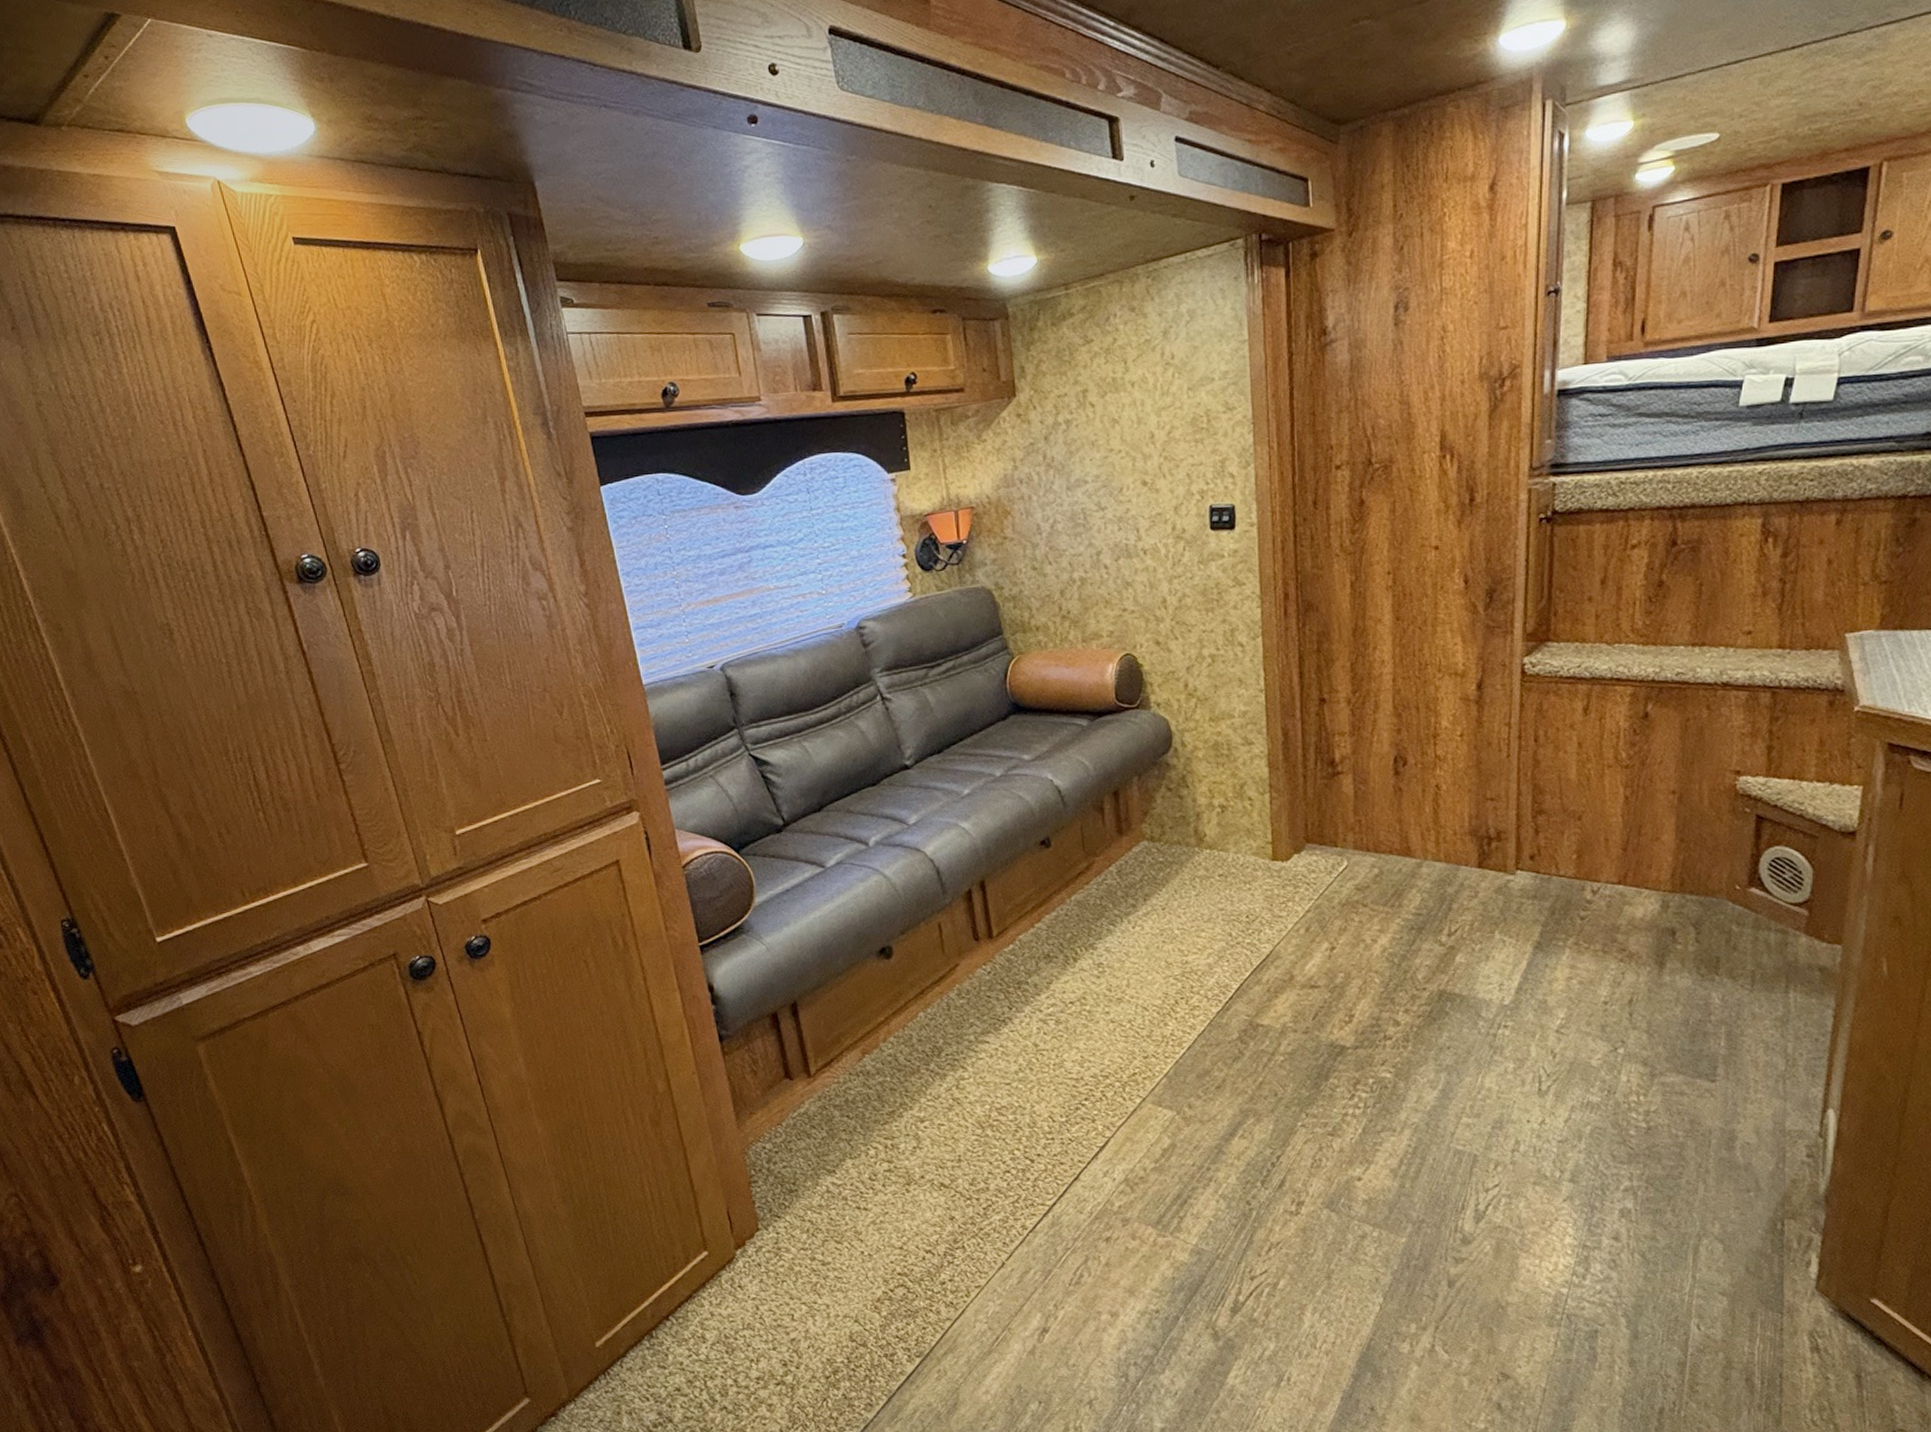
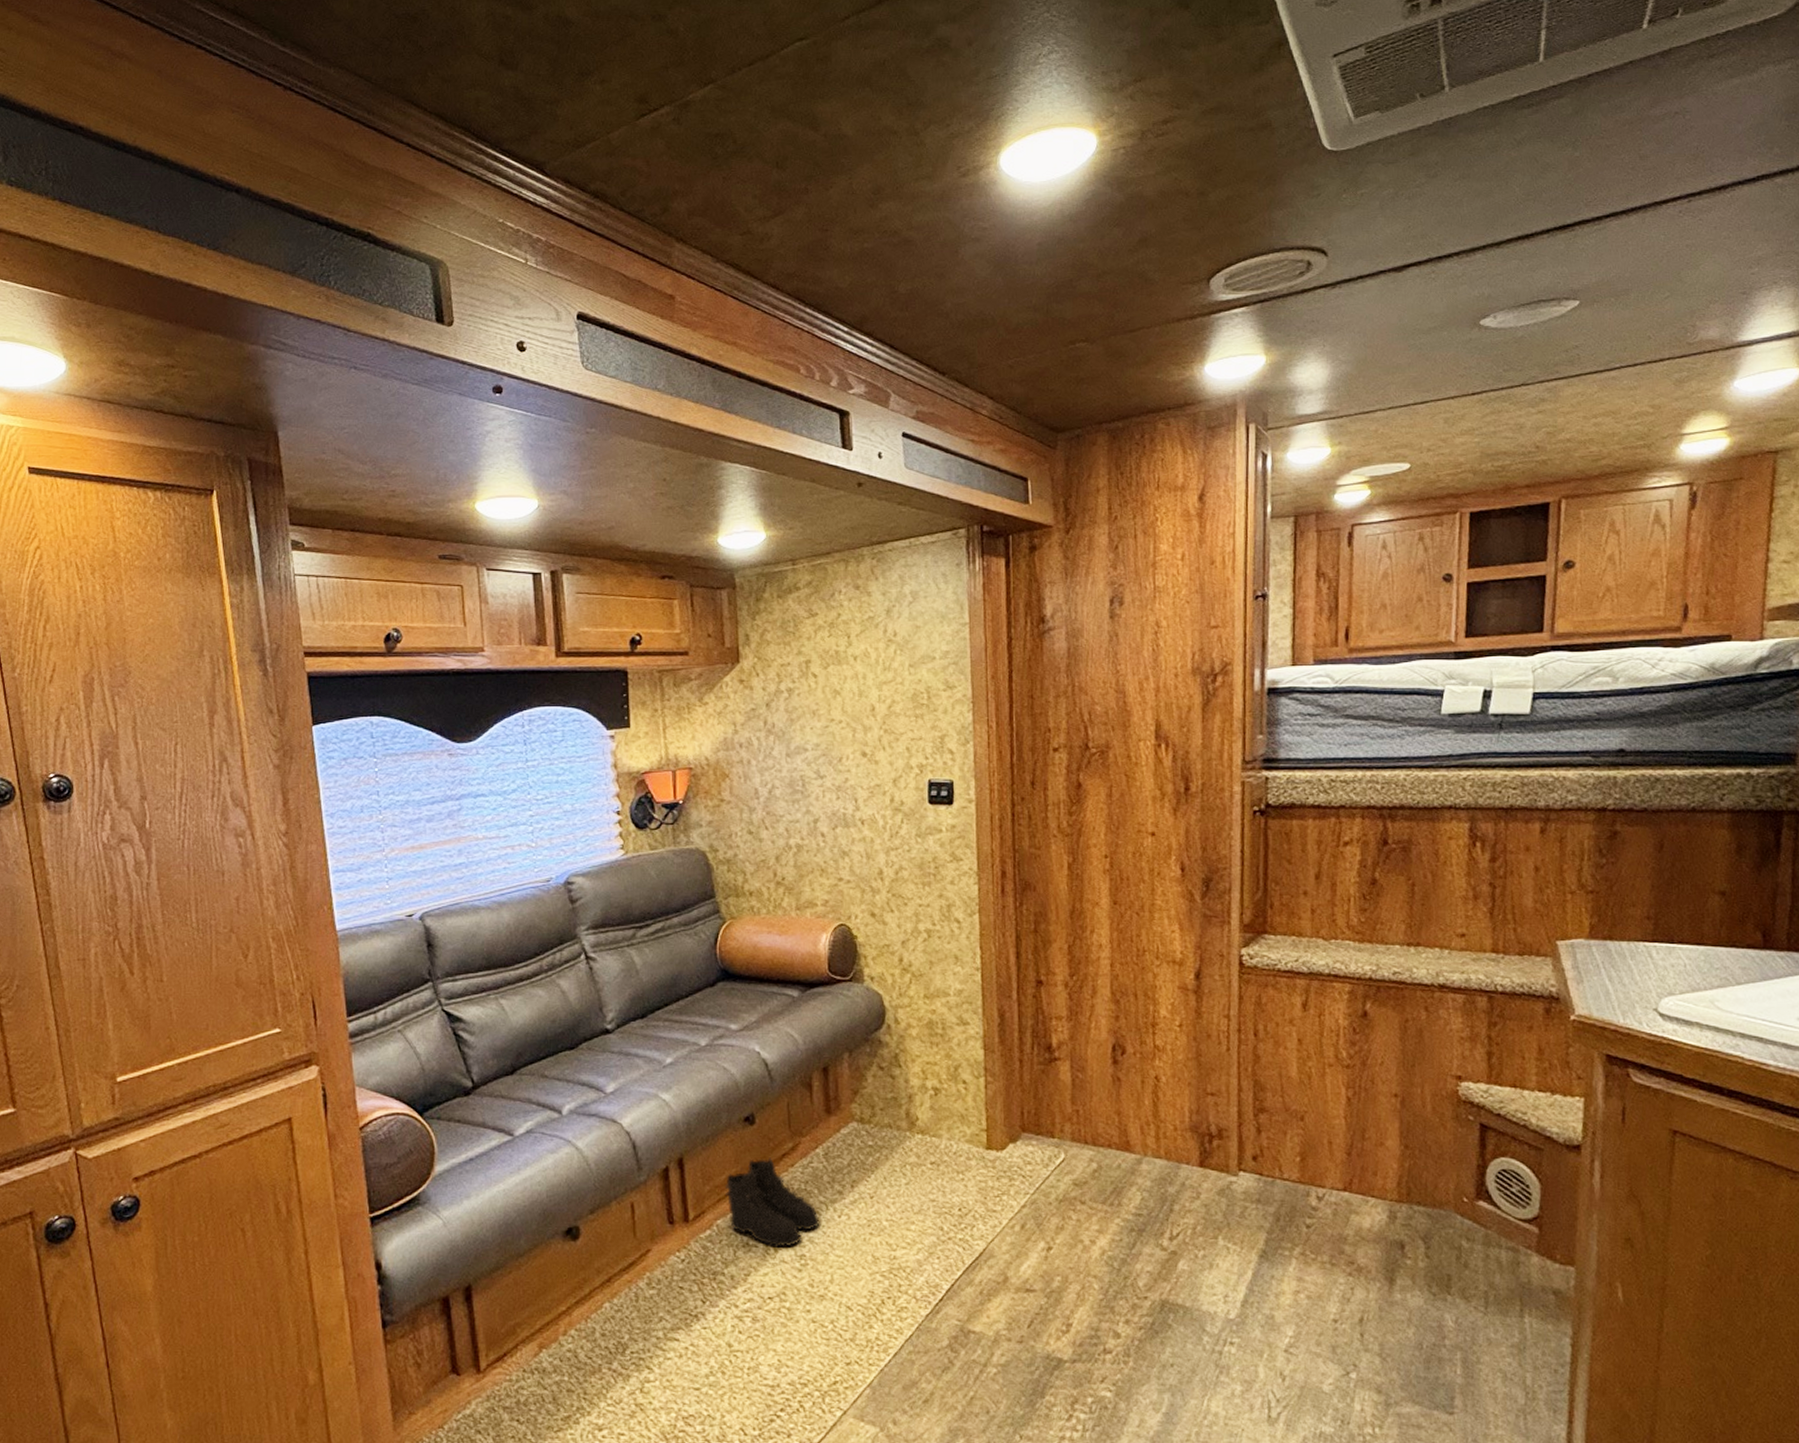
boots: none [1026,876,1116,958] -> present [726,1157,820,1248]

